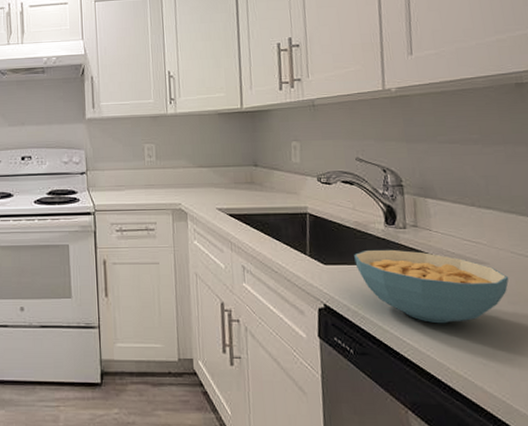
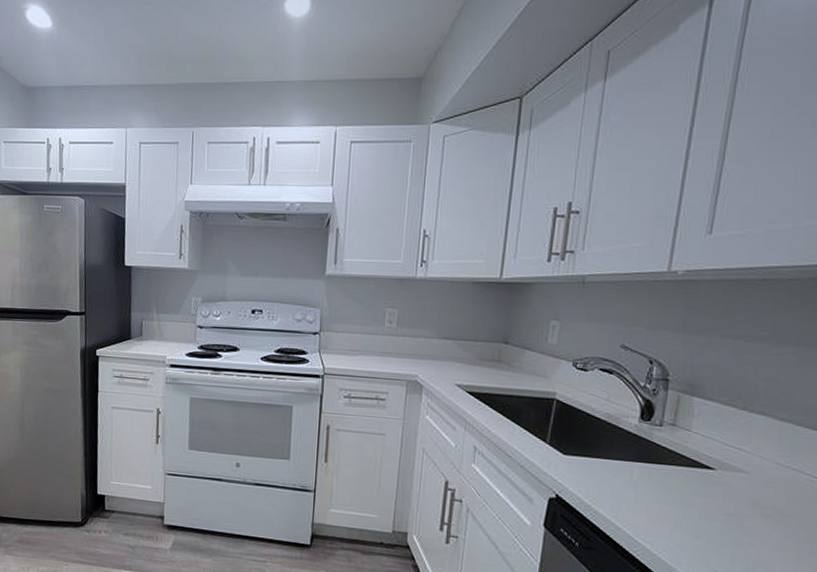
cereal bowl: present [354,249,509,324] -> none [598,444,768,529]

